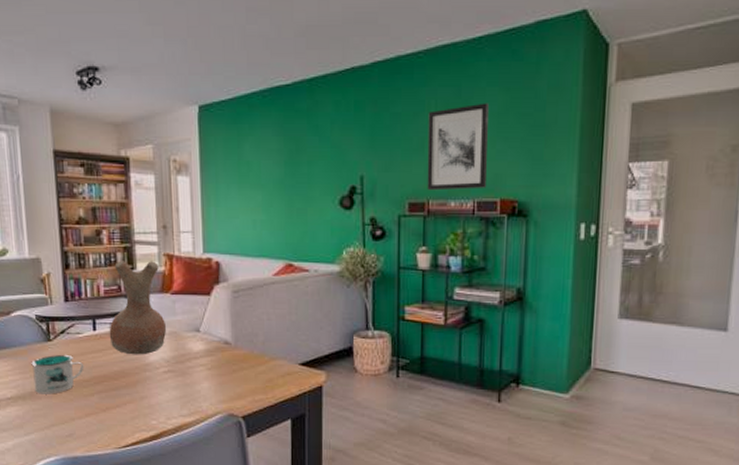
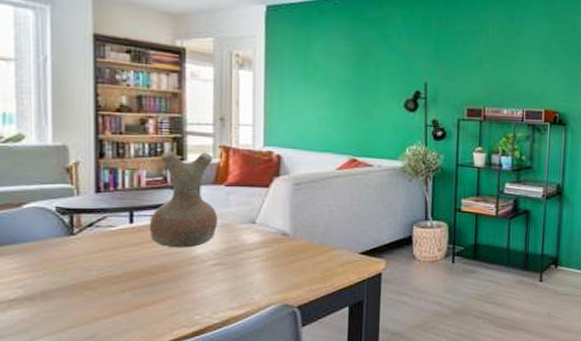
mug: present [31,354,84,394] -> none [46,249,116,294]
wall art: present [427,103,489,191] -> none [483,29,537,100]

